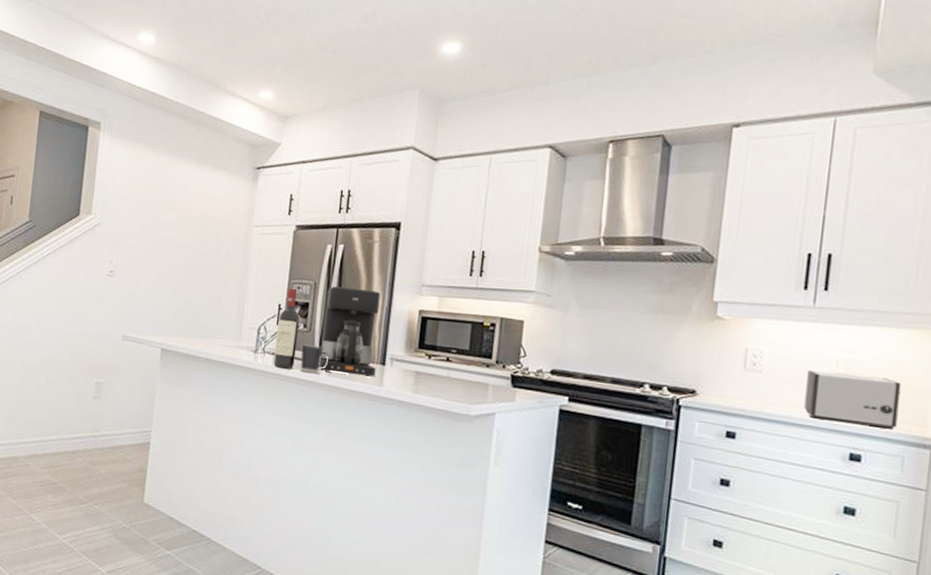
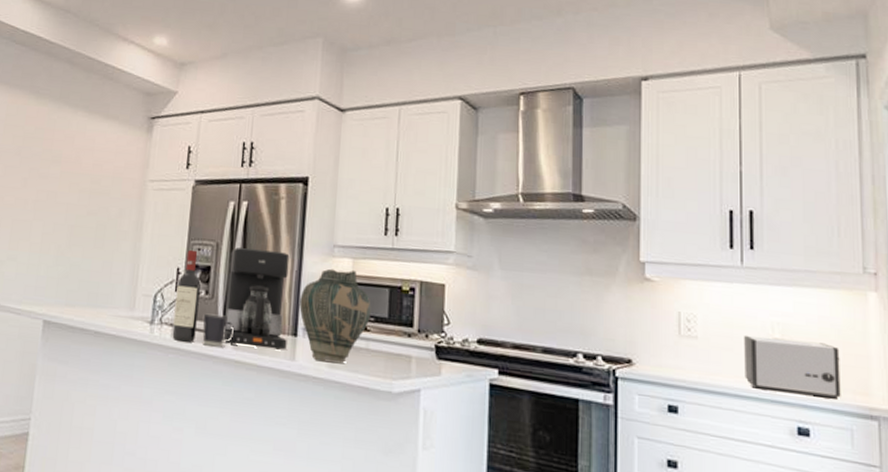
vase: none [388,306,454,390] -> present [299,268,371,364]

